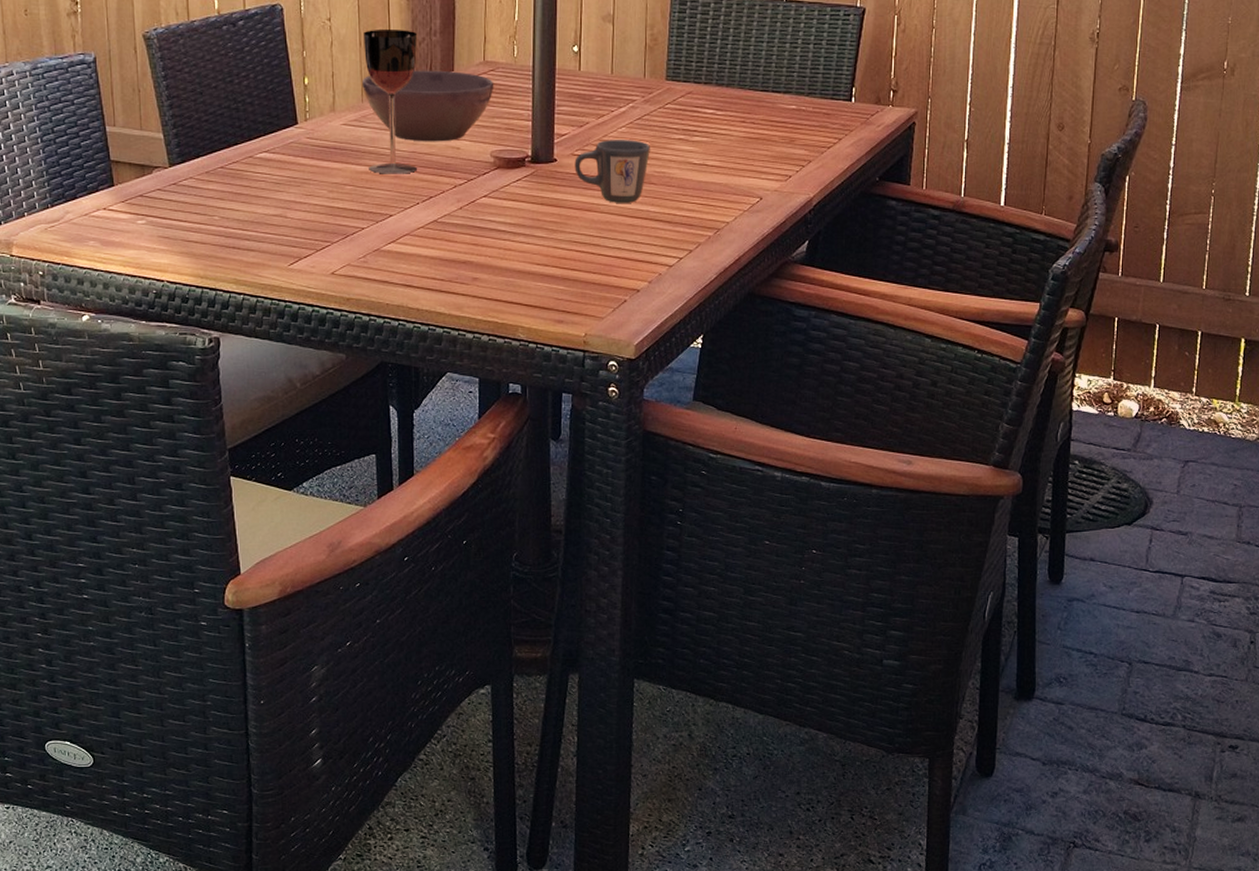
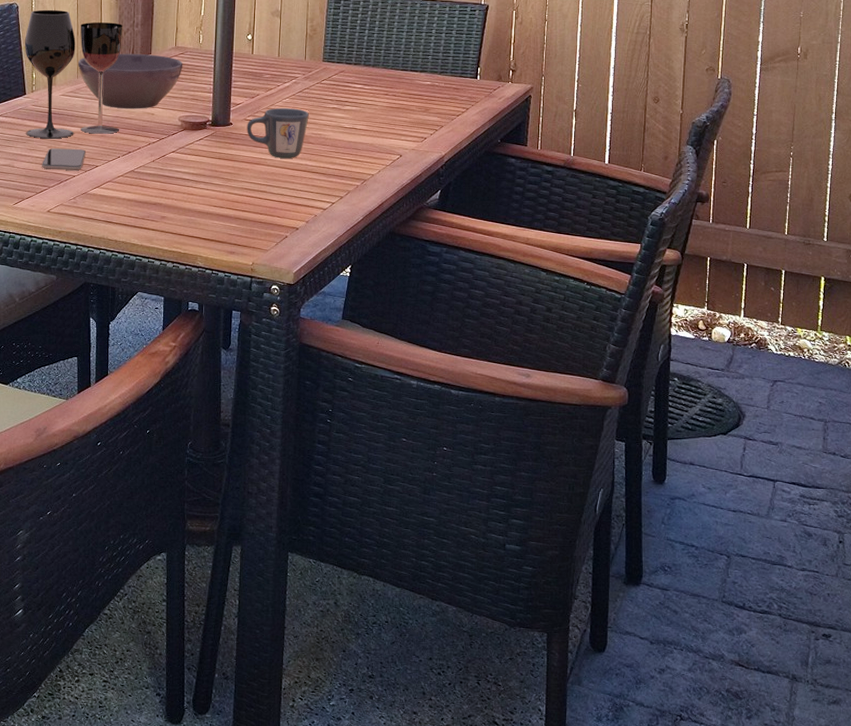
wineglass: none [293,12,361,181] -> present [25,9,76,139]
smartphone: none [322,193,377,221] -> present [42,148,87,170]

